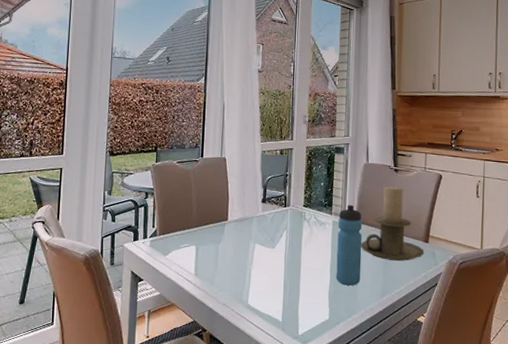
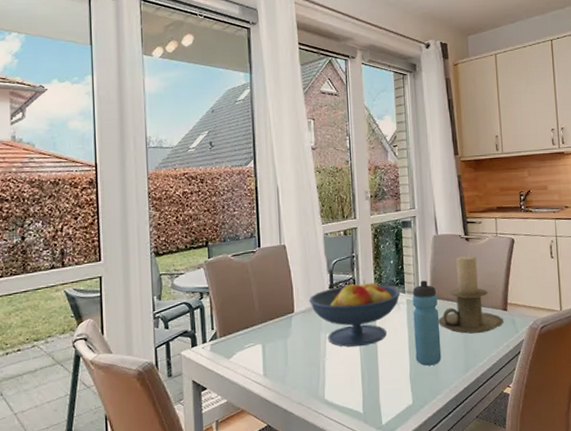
fruit bowl: none [242,197,328,260] -> present [308,279,401,347]

